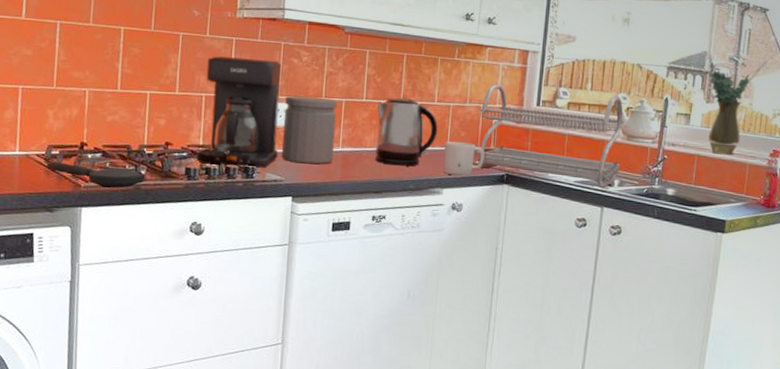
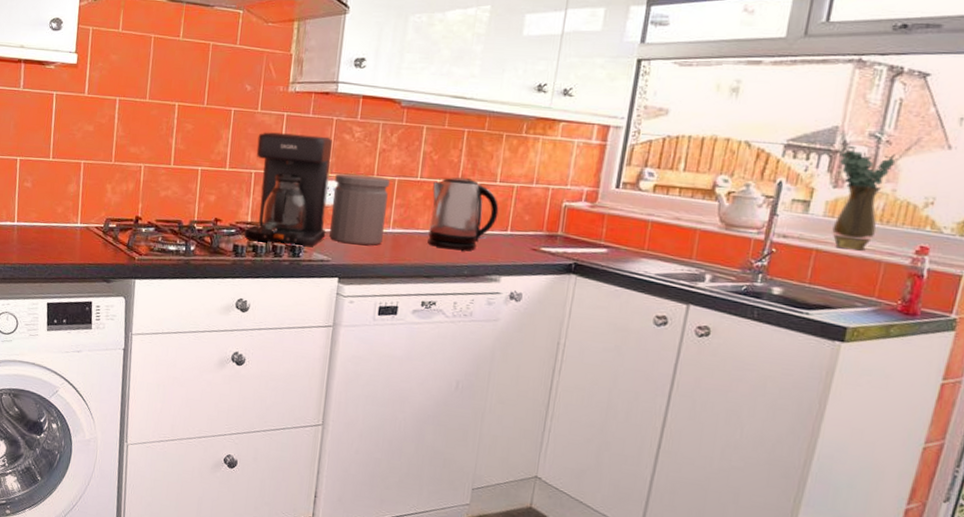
frying pan: present [46,161,145,188] -> none [104,234,194,263]
mug: present [442,141,485,177] -> none [501,225,551,264]
dish rack: present [476,84,624,188] -> none [541,163,724,283]

